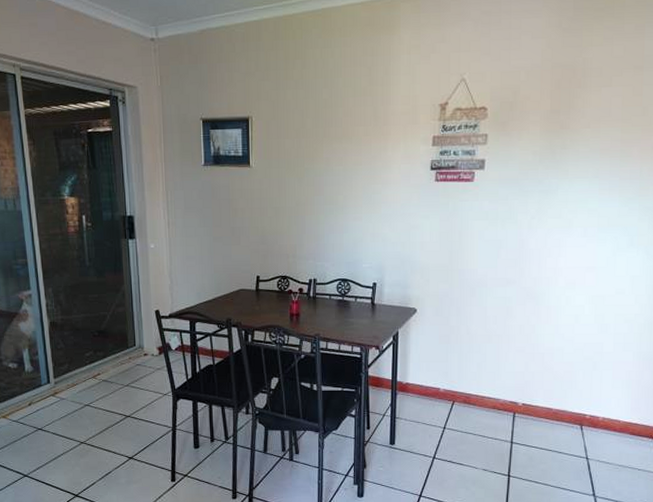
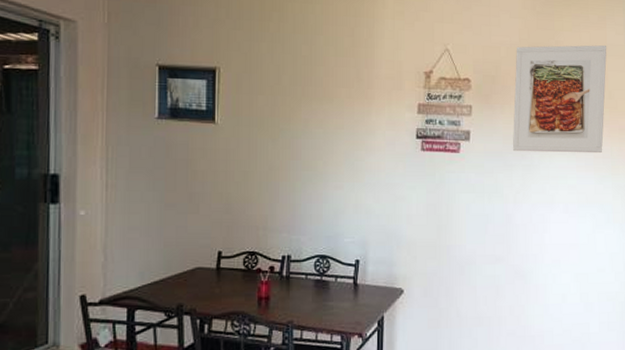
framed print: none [529,56,644,178] -> present [512,45,607,154]

